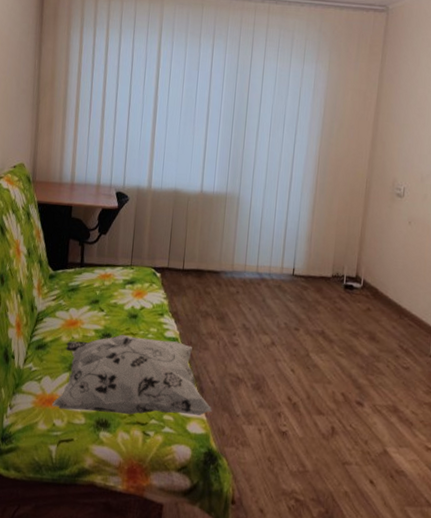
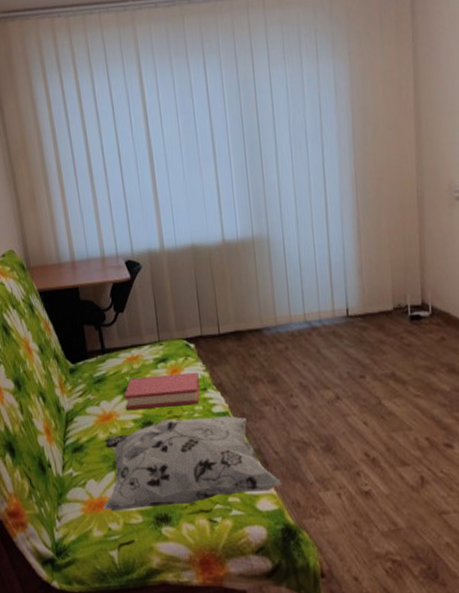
hardback book: none [90,293,159,326] -> present [124,372,200,410]

